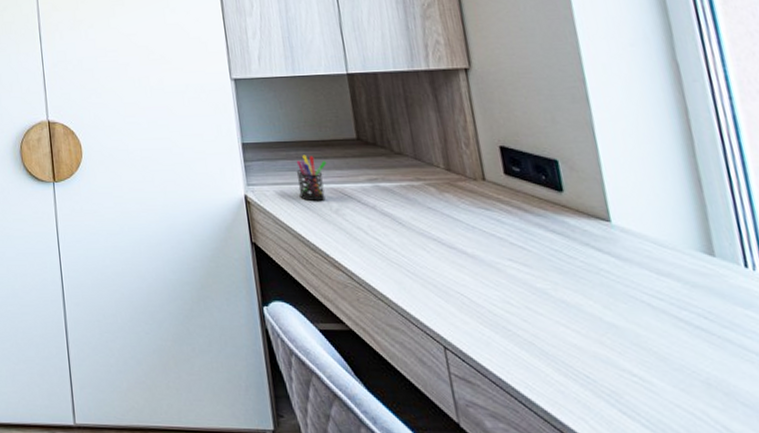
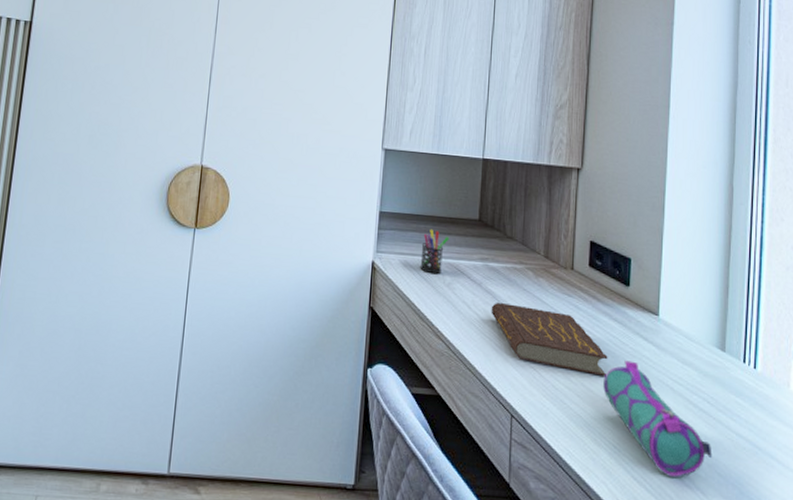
book: none [392,224,556,296] -> present [491,302,608,376]
pencil case: none [553,276,728,411] -> present [603,360,712,479]

